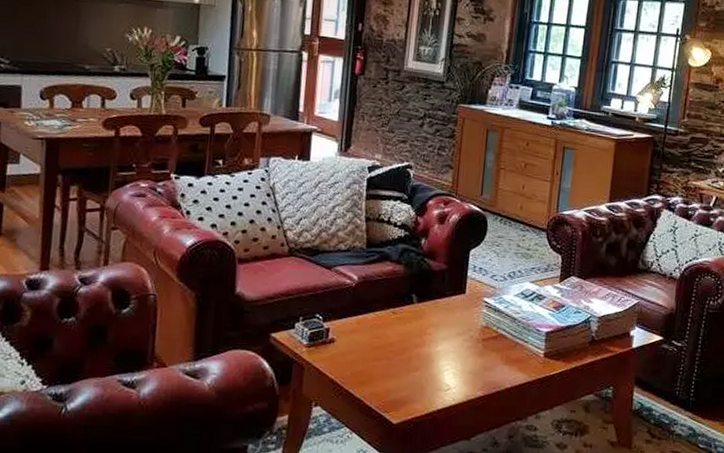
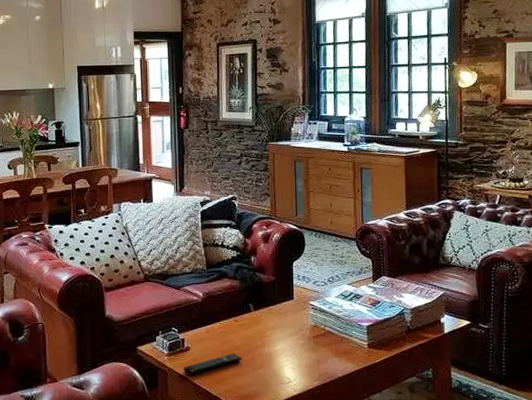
remote control: none [323,350,396,372] -> present [183,352,242,375]

